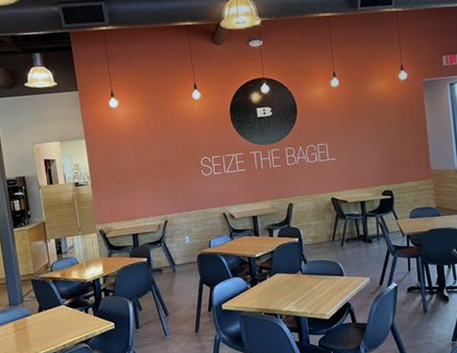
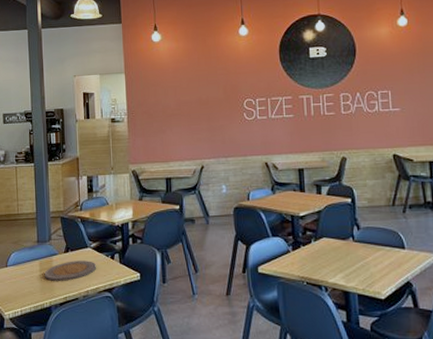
plate: none [19,317,71,340] -> present [44,261,96,281]

